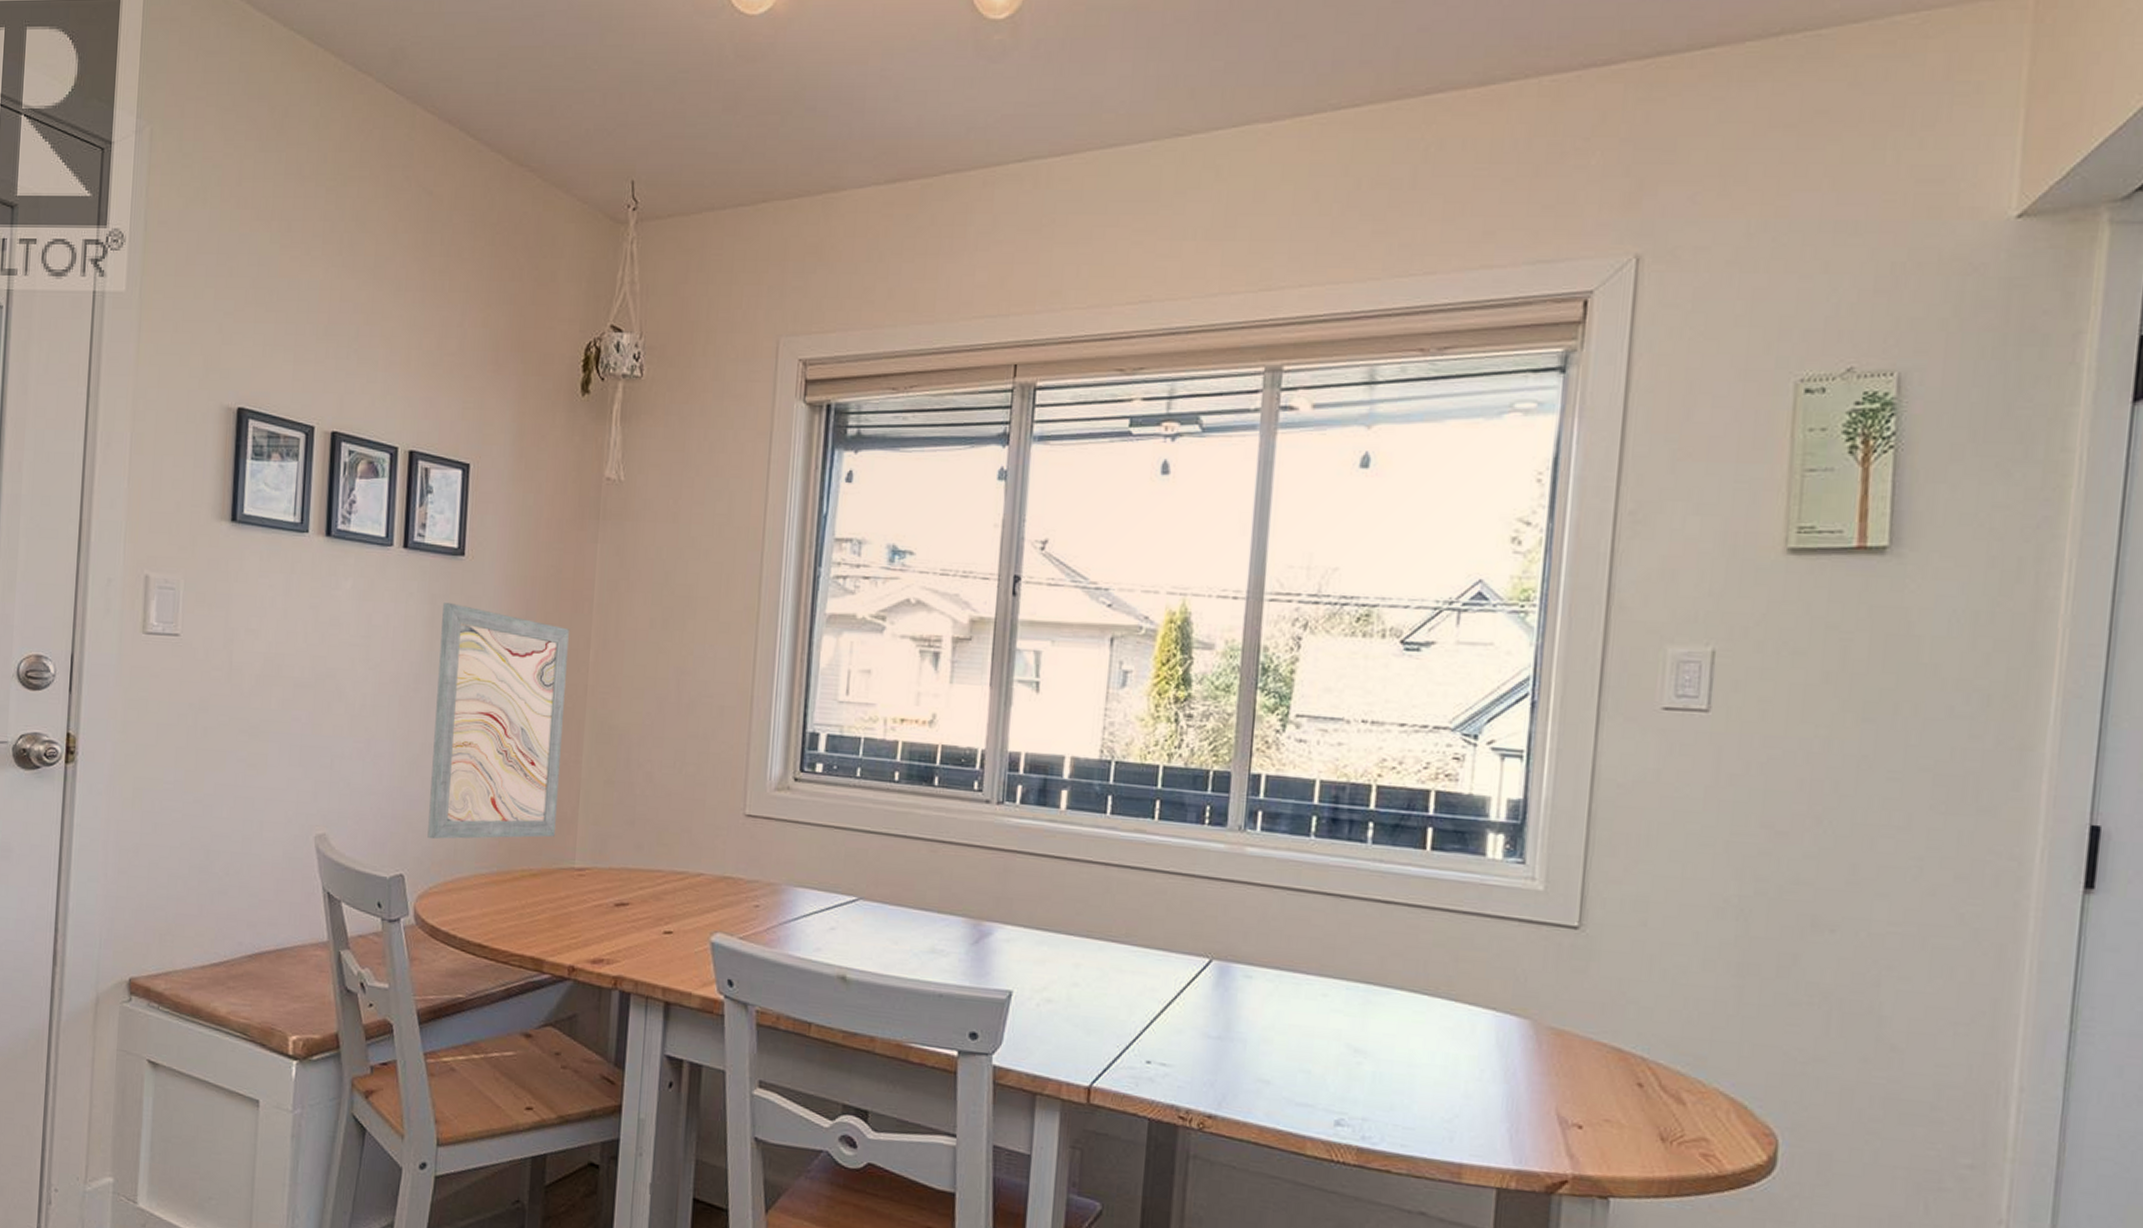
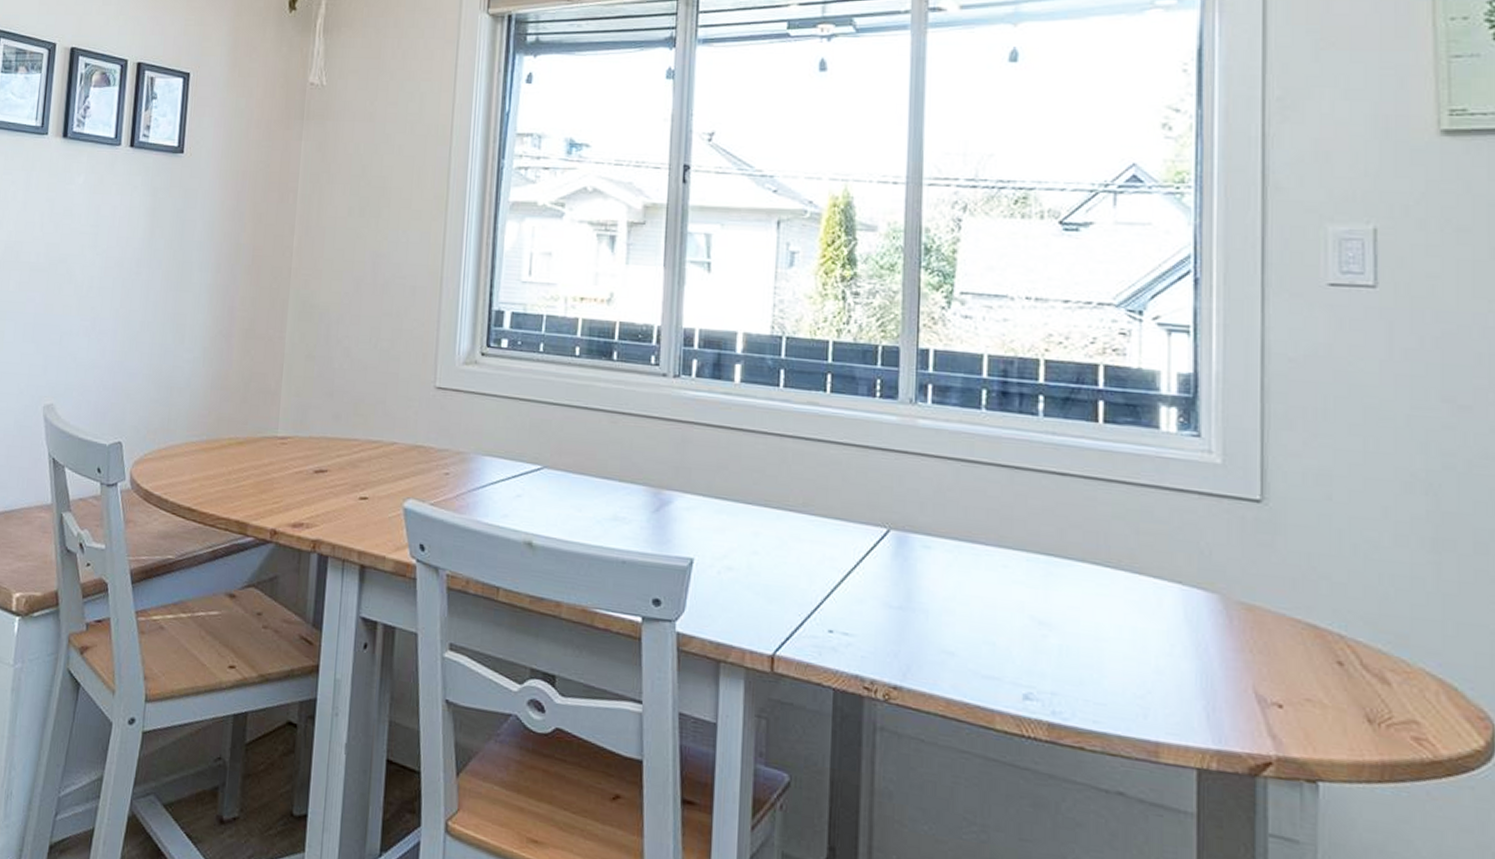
wall art: present [427,603,569,840] -> none [144,195,275,410]

